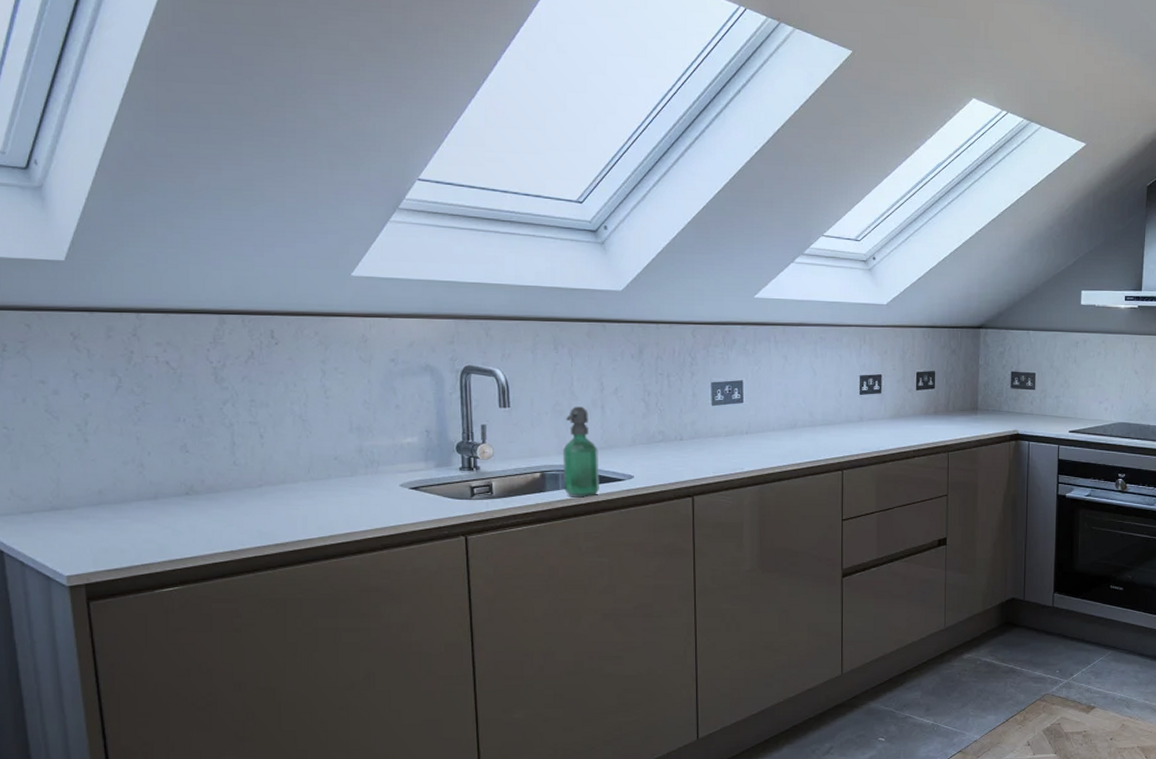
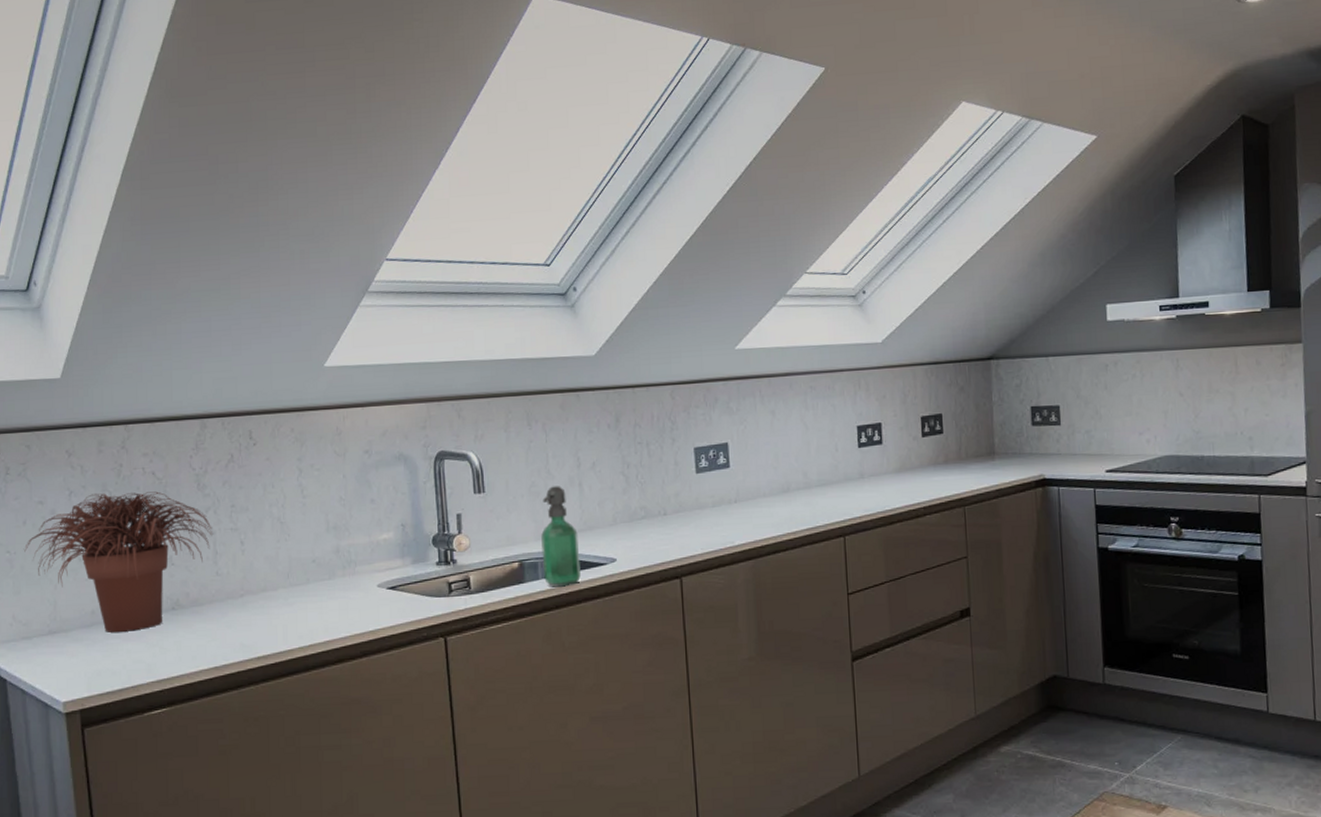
potted plant: none [22,378,231,512] -> present [23,491,214,632]

